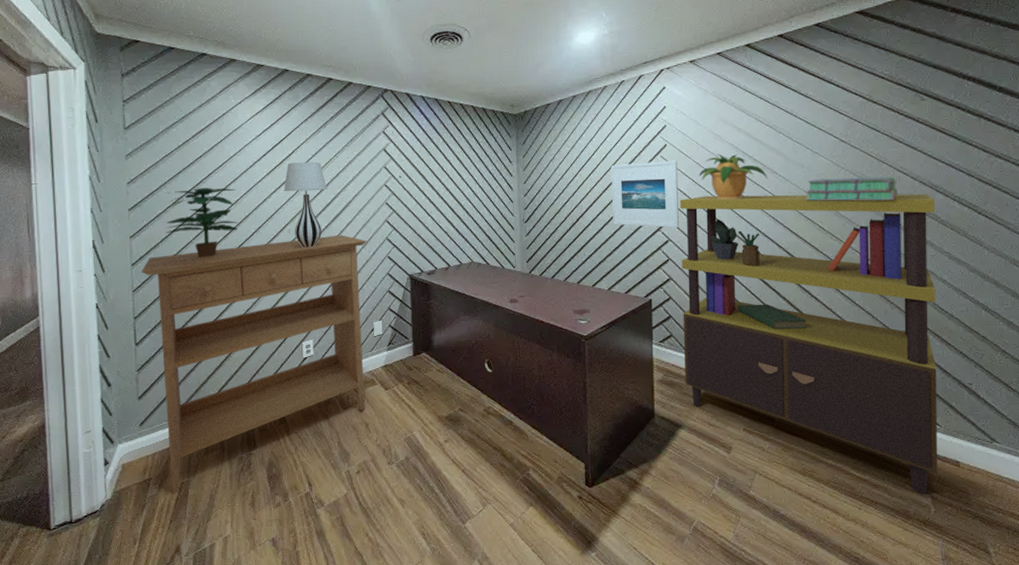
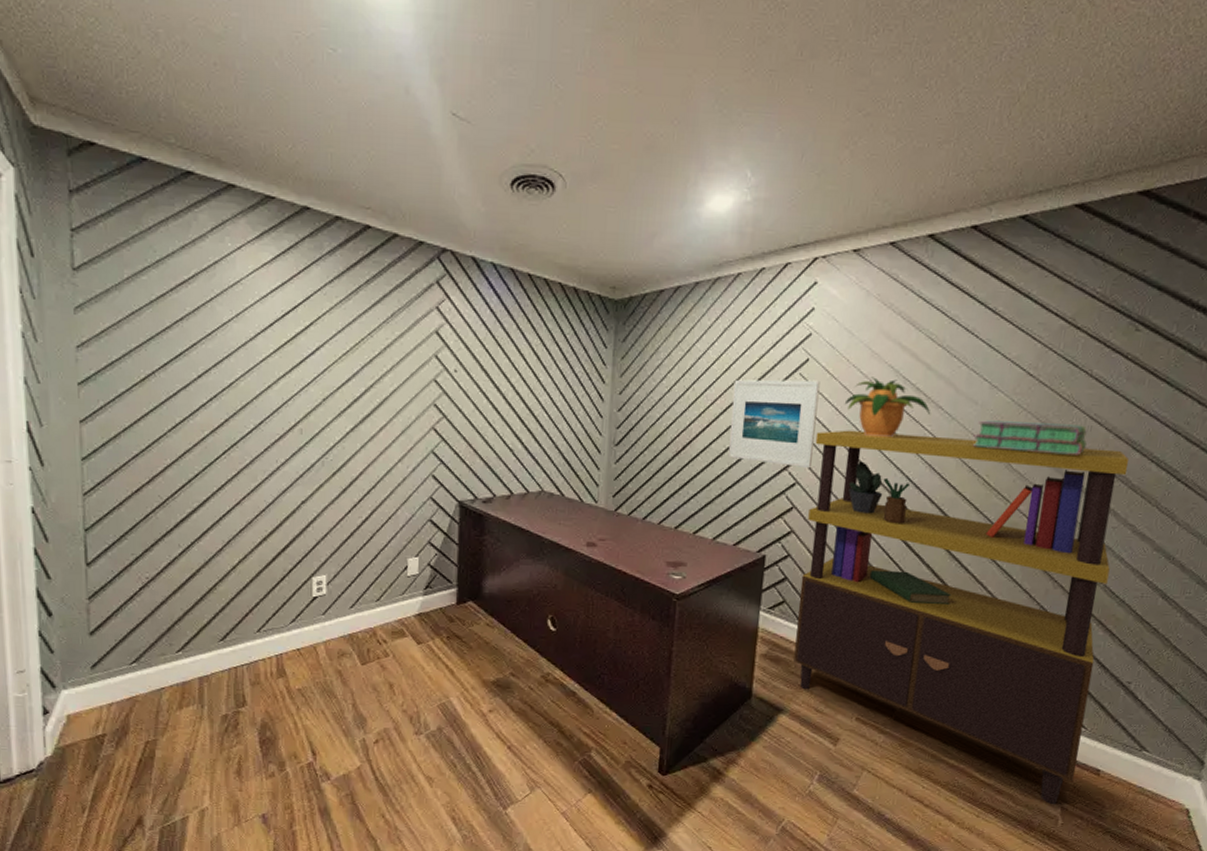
console table: present [141,234,367,494] -> none [94,441,406,755]
potted plant: present [166,188,238,257] -> none [130,362,232,457]
table lamp: present [284,162,328,247] -> none [296,338,356,455]

